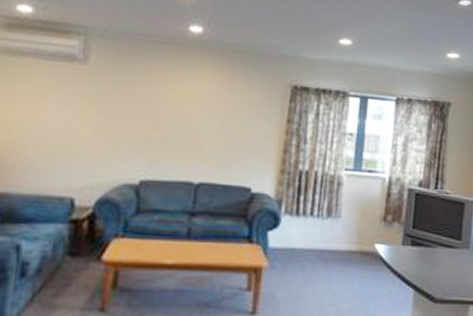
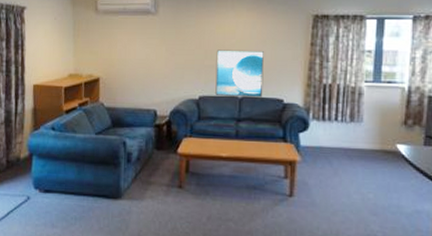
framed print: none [163,119,230,185] -> present [215,50,264,98]

